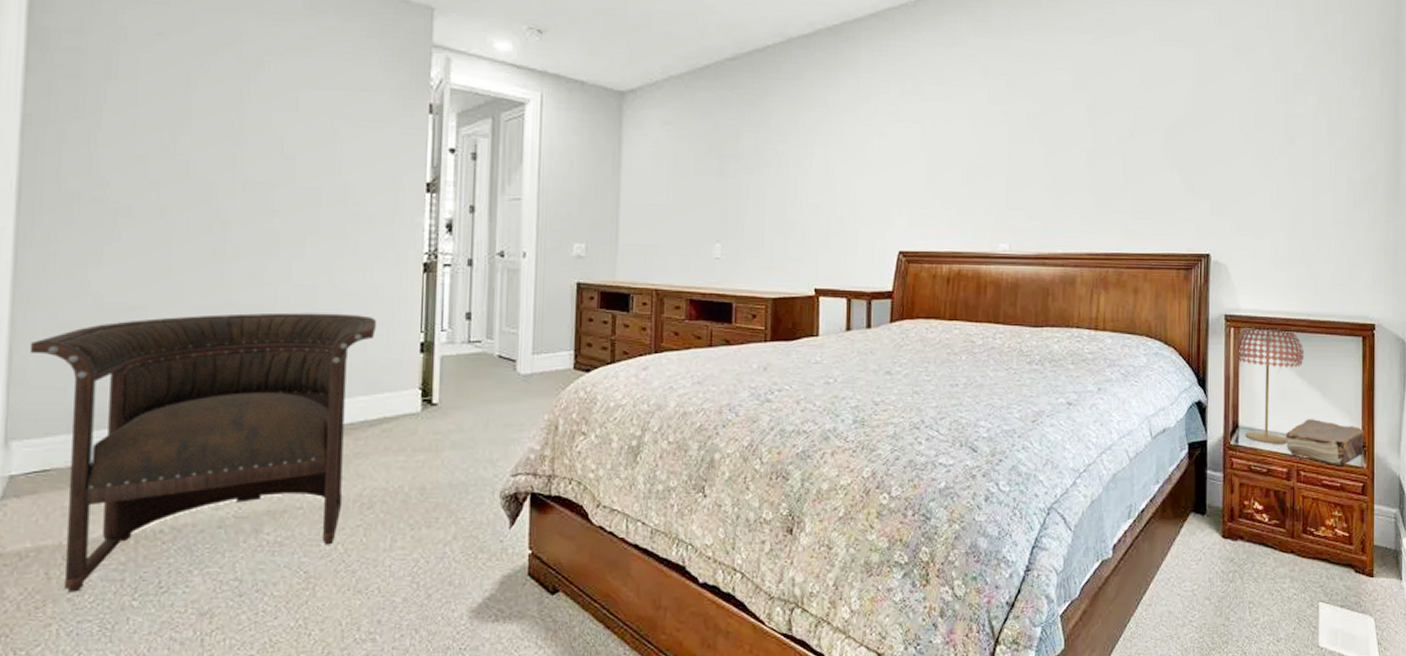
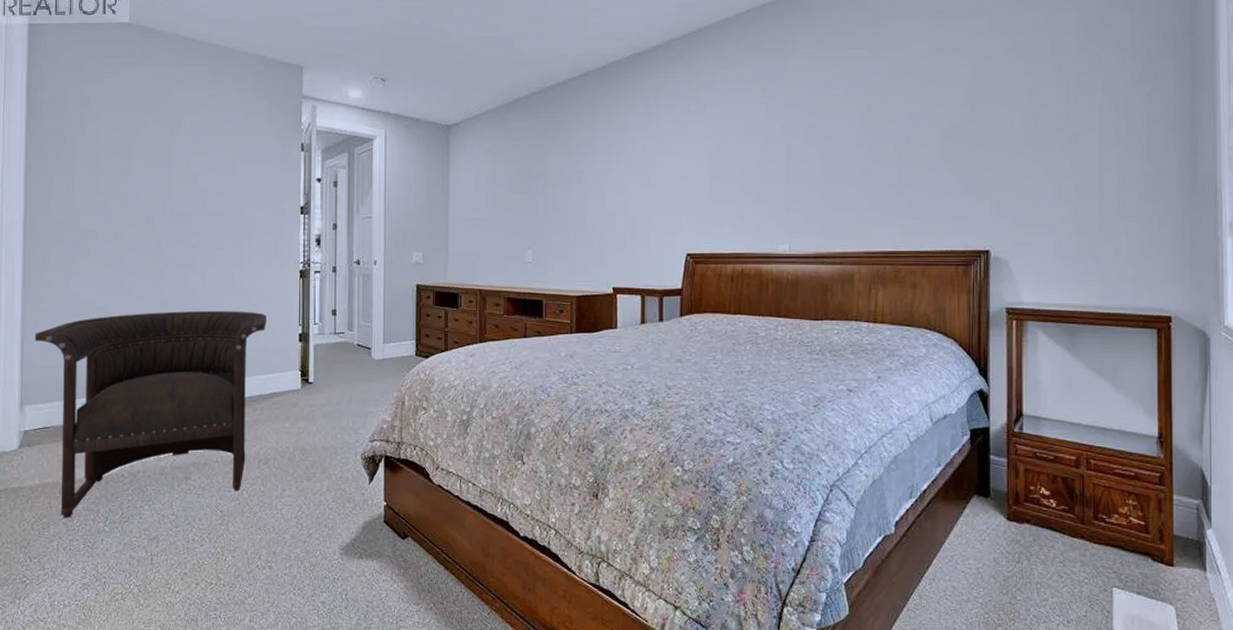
table lamp: present [1236,327,1304,444] -> none [1019,319,1093,433]
book: present [1285,419,1366,465] -> none [1073,409,1163,455]

